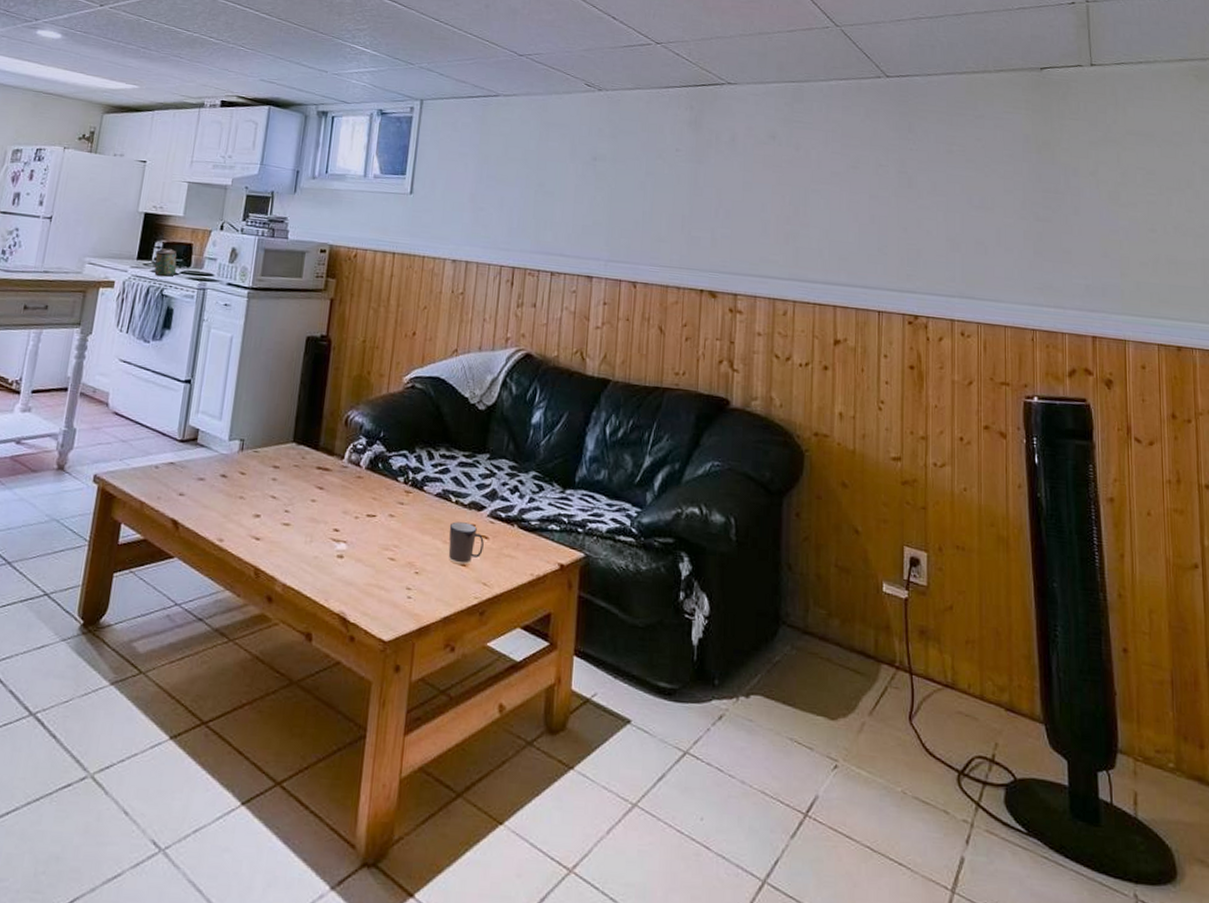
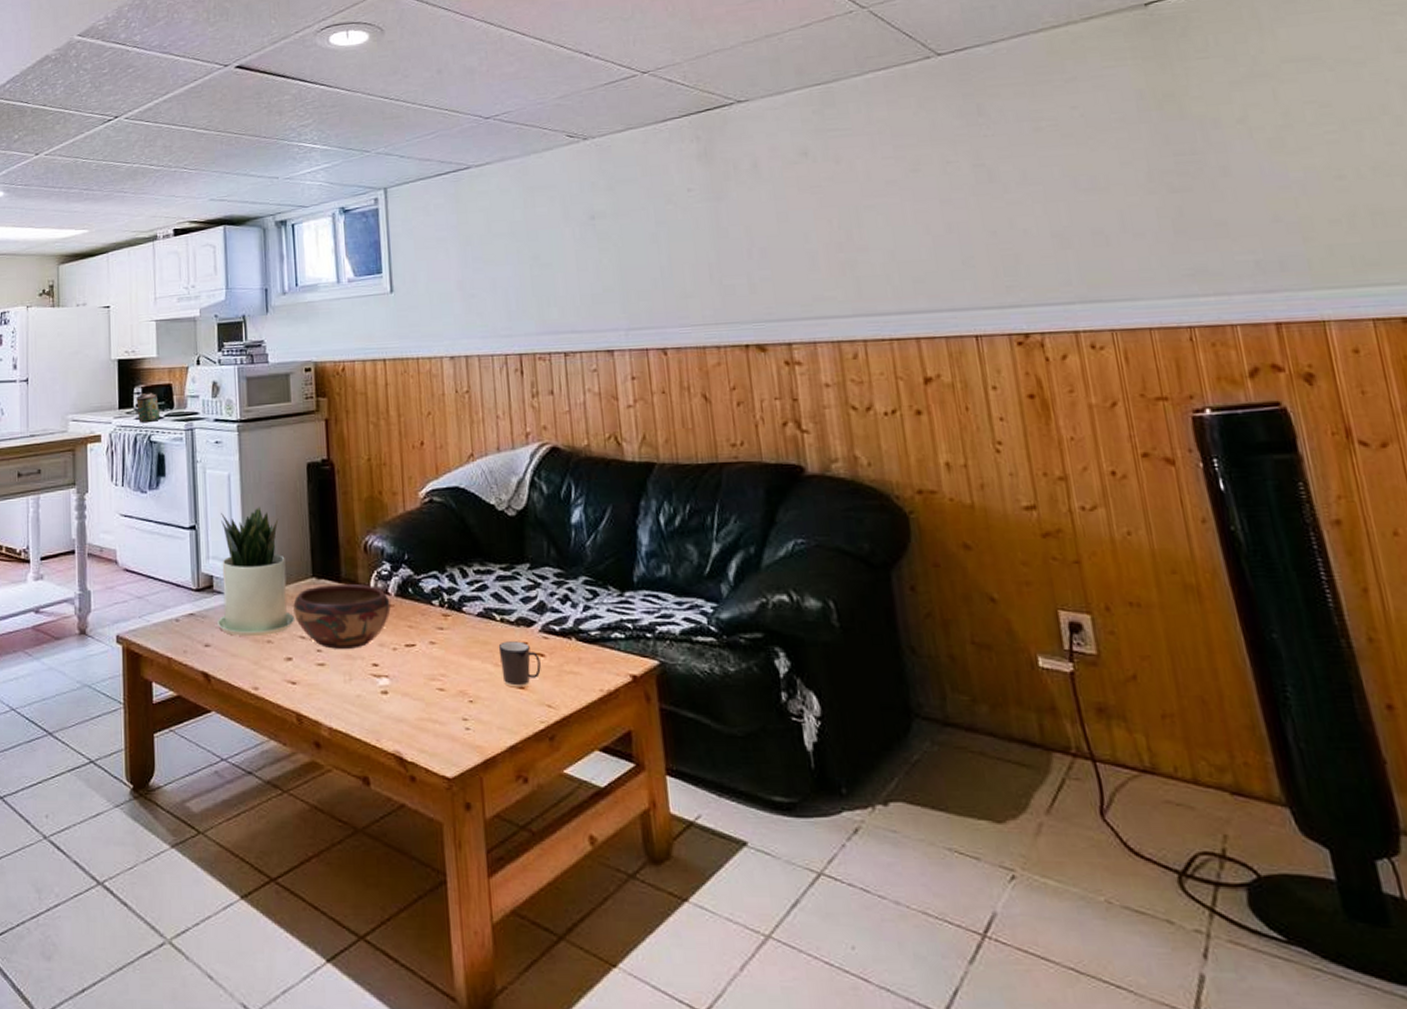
planter: none [195,370,271,492] -> present [218,506,296,637]
decorative bowl: none [269,451,360,513] -> present [293,583,391,649]

